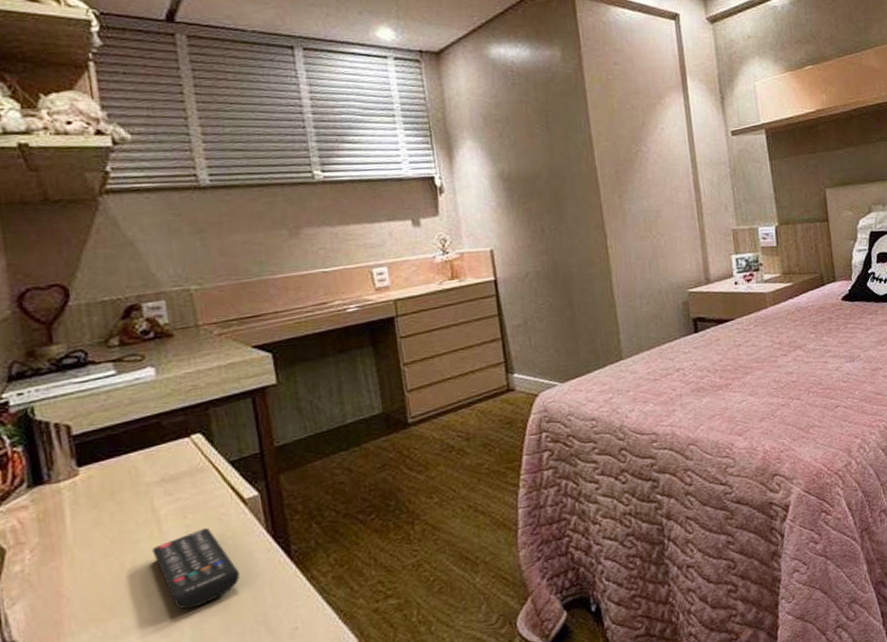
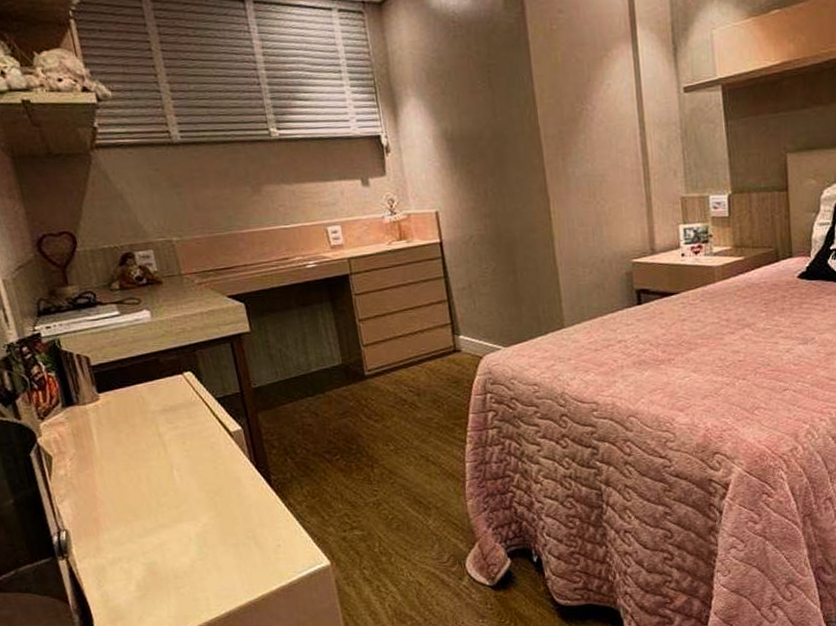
remote control: present [152,527,240,609] -> none [161,453,231,520]

